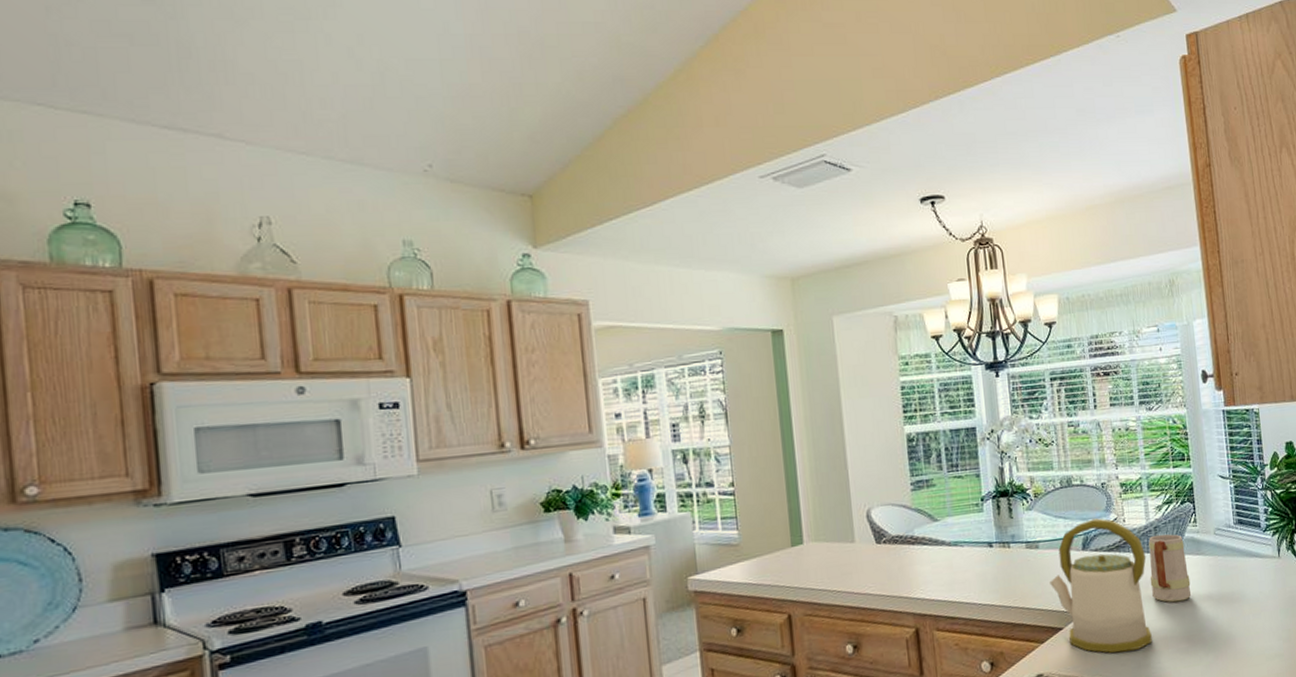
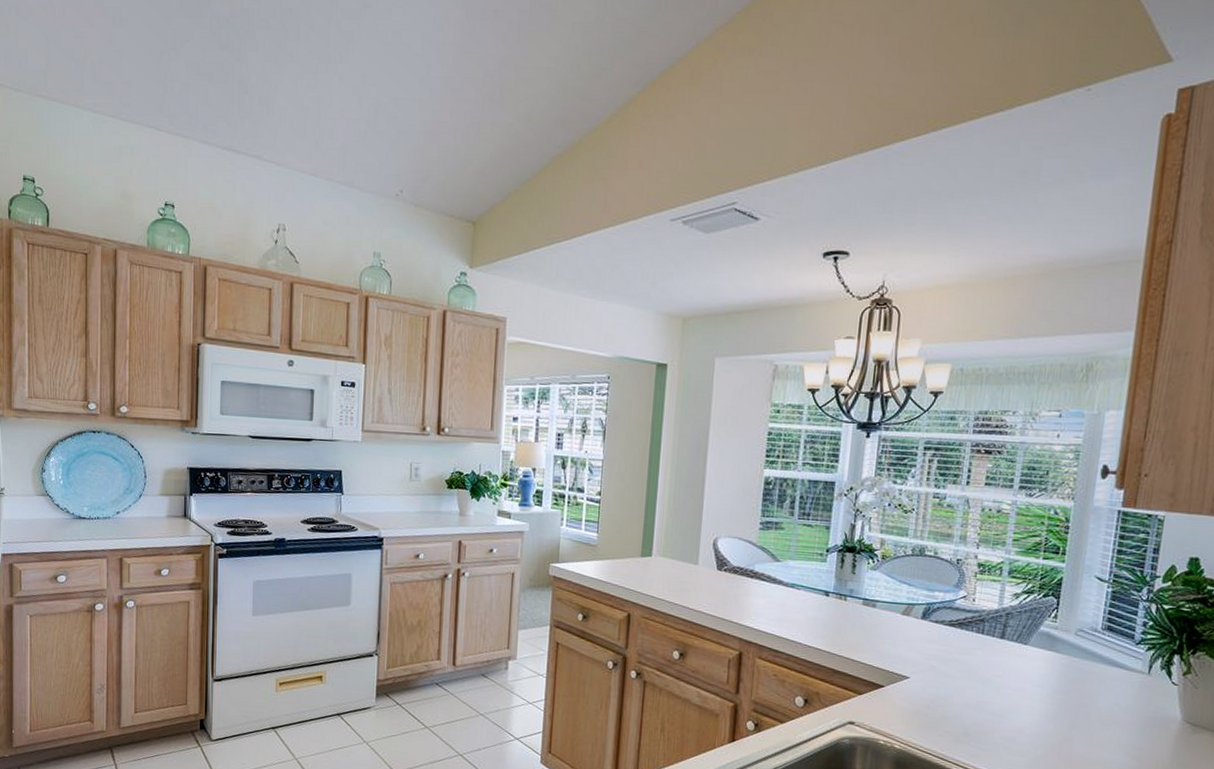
kettle: present [1050,518,1152,654] -> none [880,591,991,725]
mug: present [1148,534,1192,603] -> none [988,621,1038,692]

